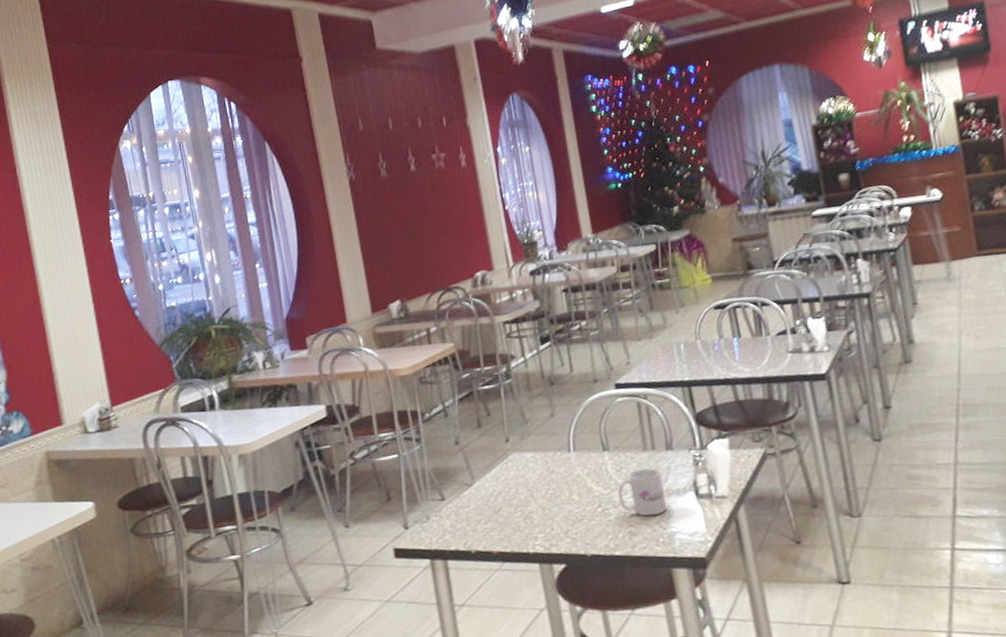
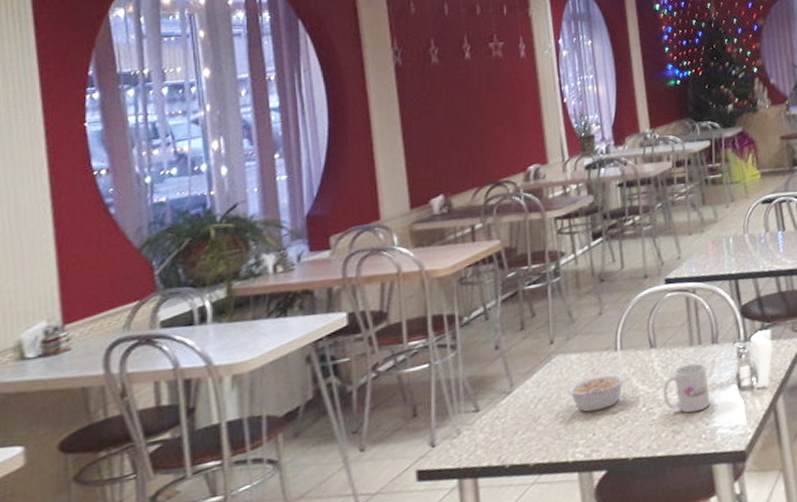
legume: none [523,473,587,508] -> present [566,373,633,412]

